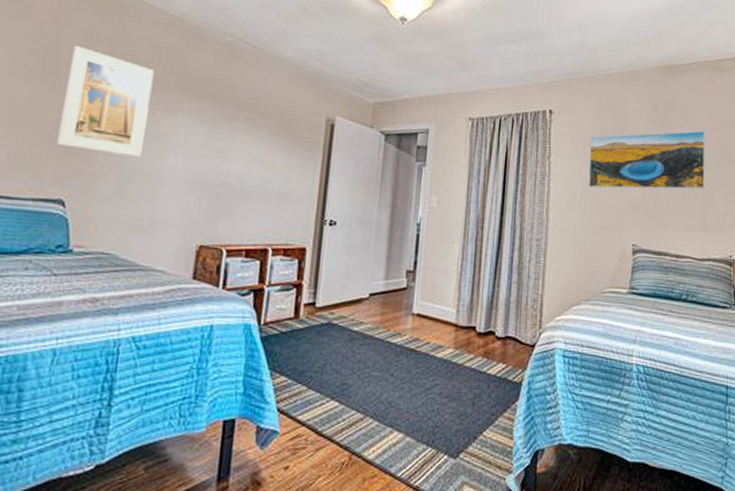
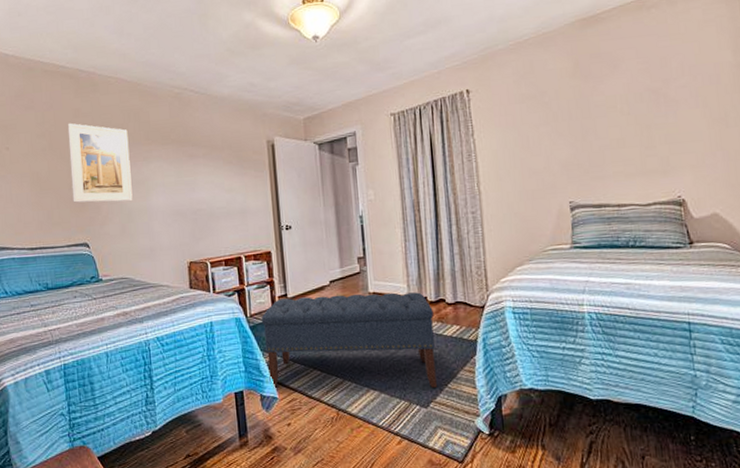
bench: none [272,307,480,435] -> present [261,292,437,388]
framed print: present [588,131,706,190] -> none [511,76,642,156]

